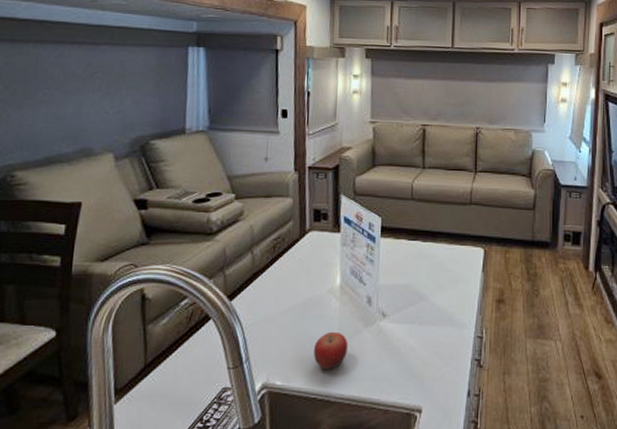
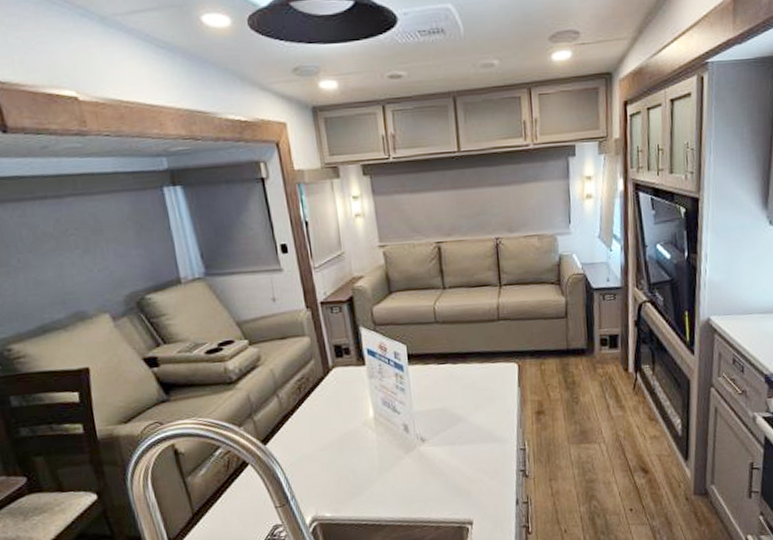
fruit: present [314,331,349,370] -> none [357,461,392,498]

